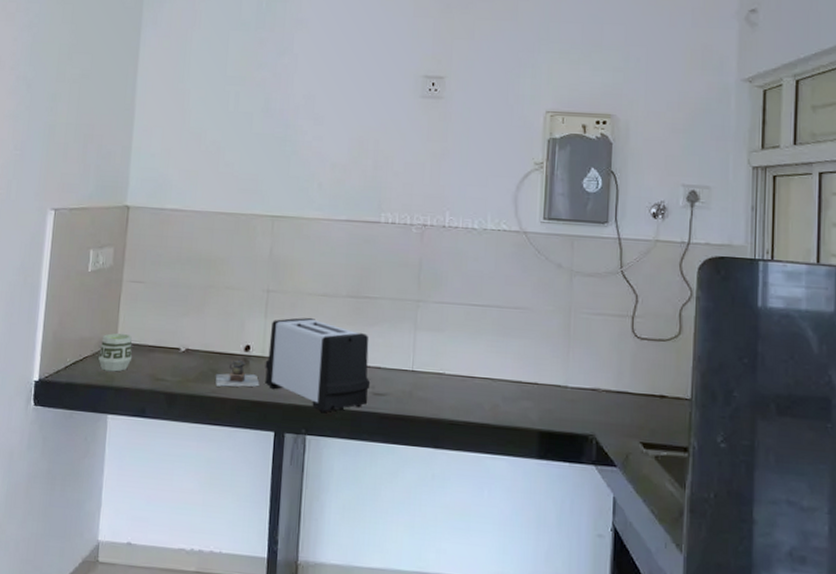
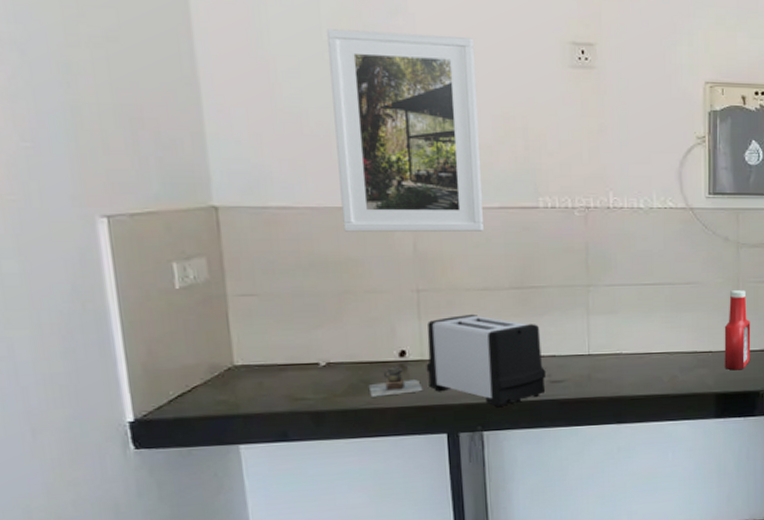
cup: present [98,333,133,372] -> none [212,355,259,399]
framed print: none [217,67,342,241] -> present [327,29,483,232]
ketchup bottle: none [550,320,582,409] -> present [724,290,751,371]

